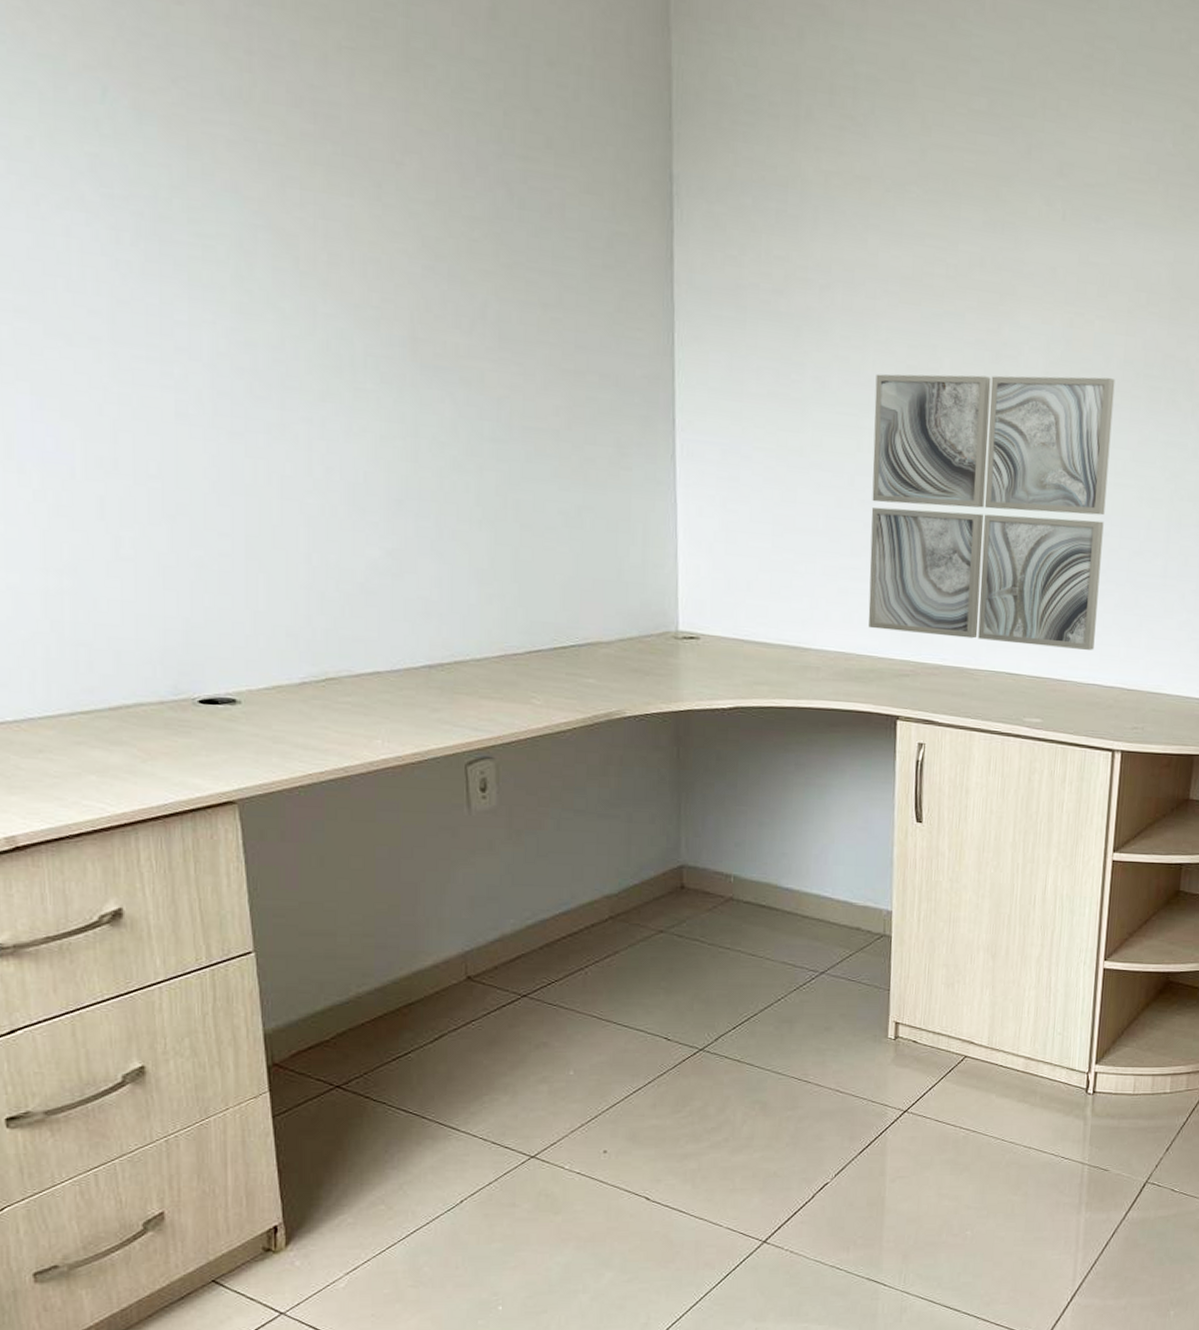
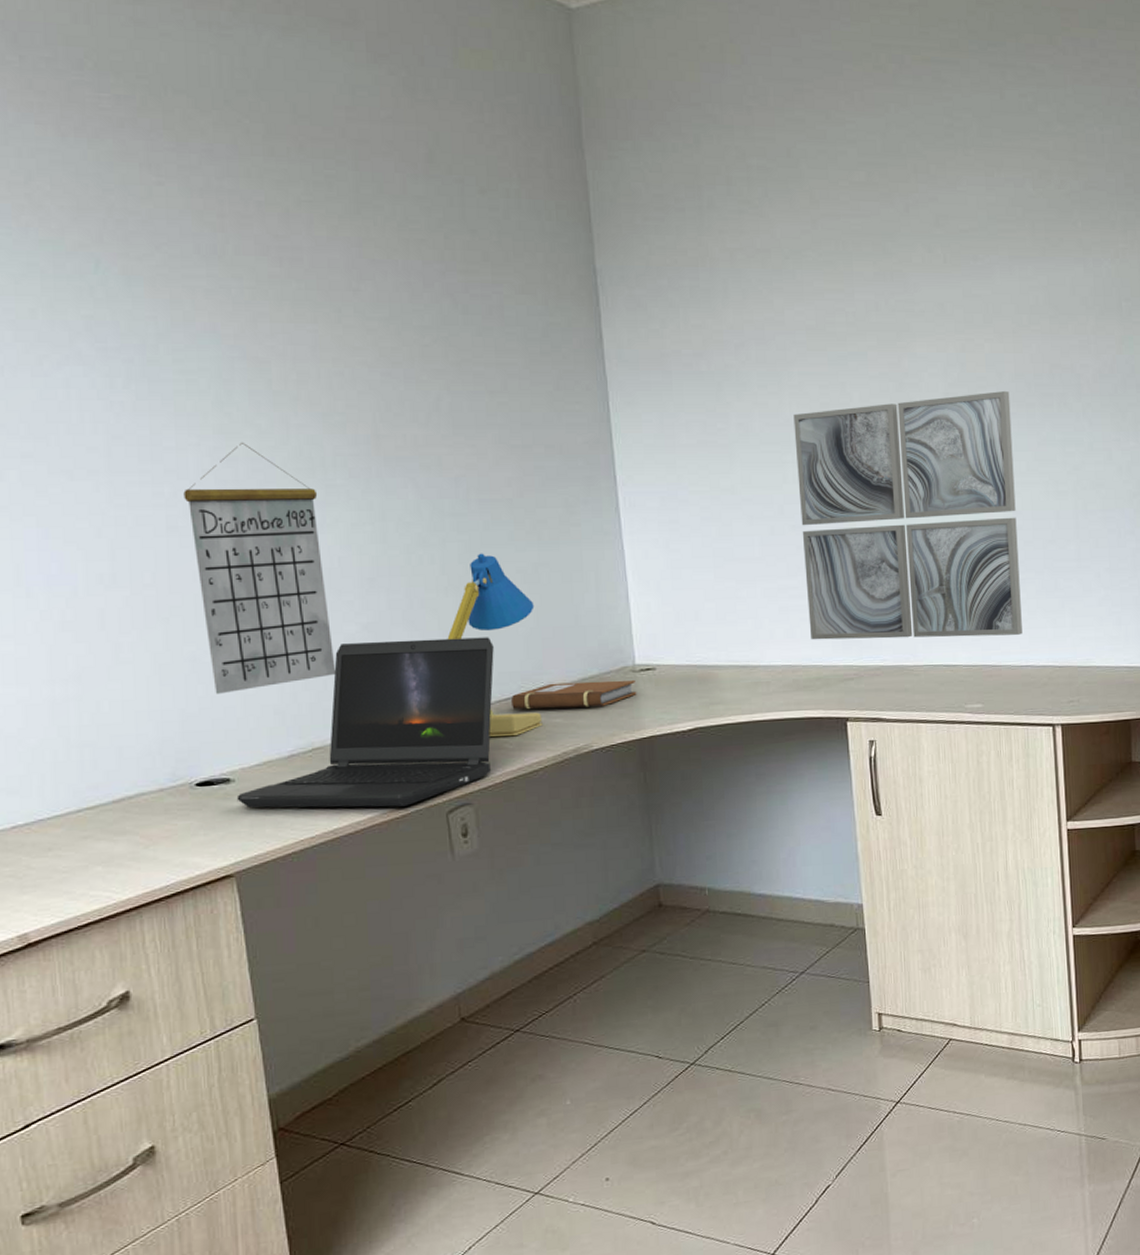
calendar: none [195,325,355,607] -> present [183,442,336,694]
laptop computer: none [242,568,528,752] -> present [236,637,494,808]
desk lamp: none [478,487,575,692] -> present [447,553,543,738]
notebook: none [543,639,678,672] -> present [512,679,637,710]

